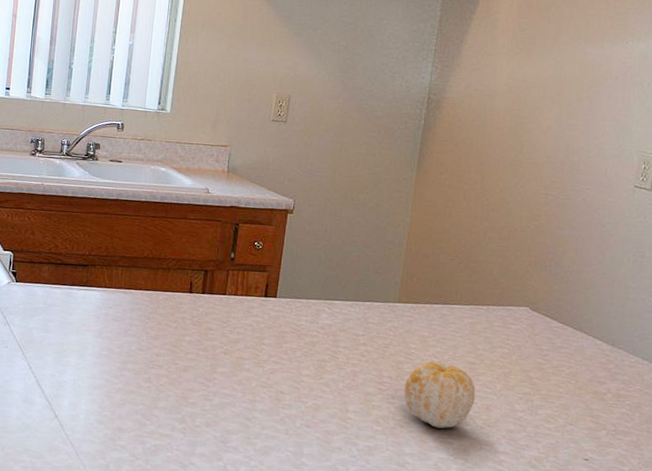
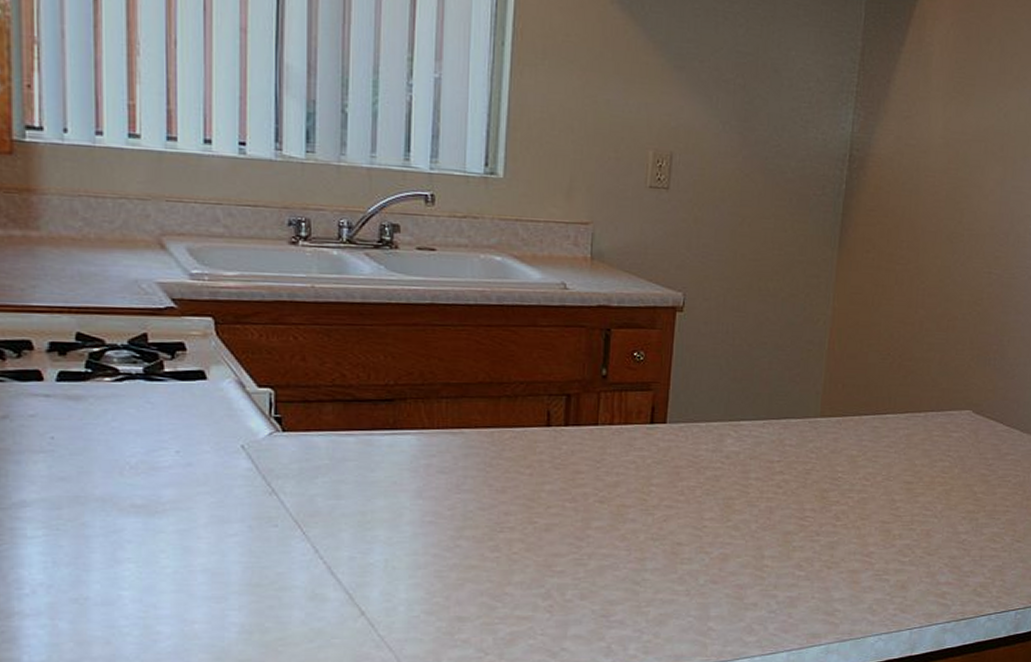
fruit: present [403,361,476,429] -> none [830,485,914,564]

